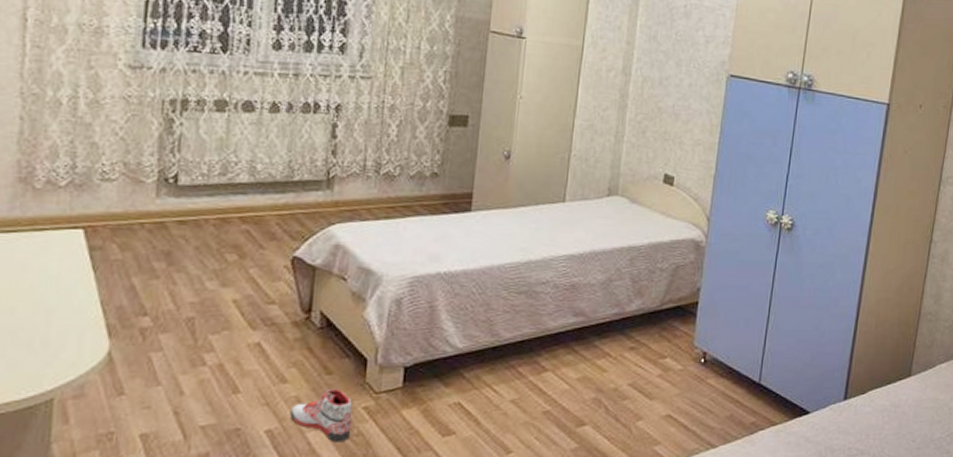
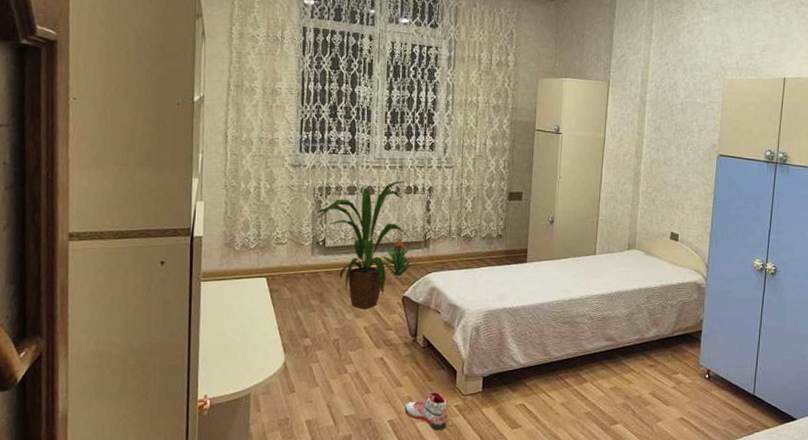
house plant: none [164,94,310,276] -> present [316,180,413,310]
decorative plant: none [261,177,320,228] -> present [380,240,420,276]

